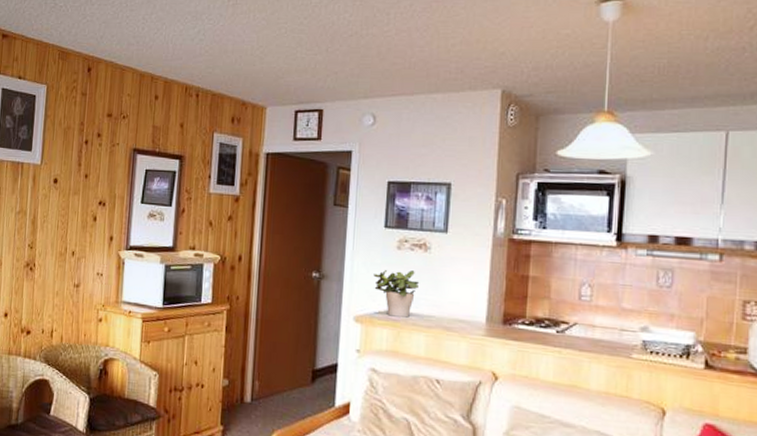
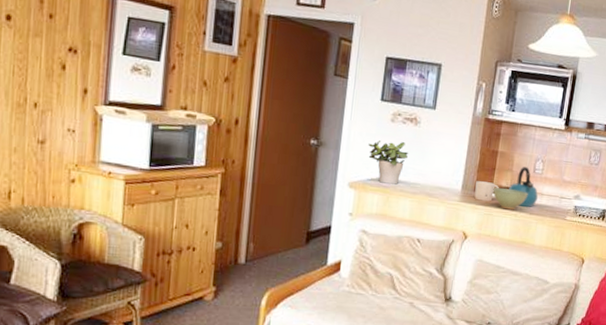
mug: none [503,311,534,337] -> present [474,181,499,203]
bowl: none [526,319,574,346] -> present [492,188,528,210]
kettle: none [548,293,588,344] -> present [509,167,538,208]

